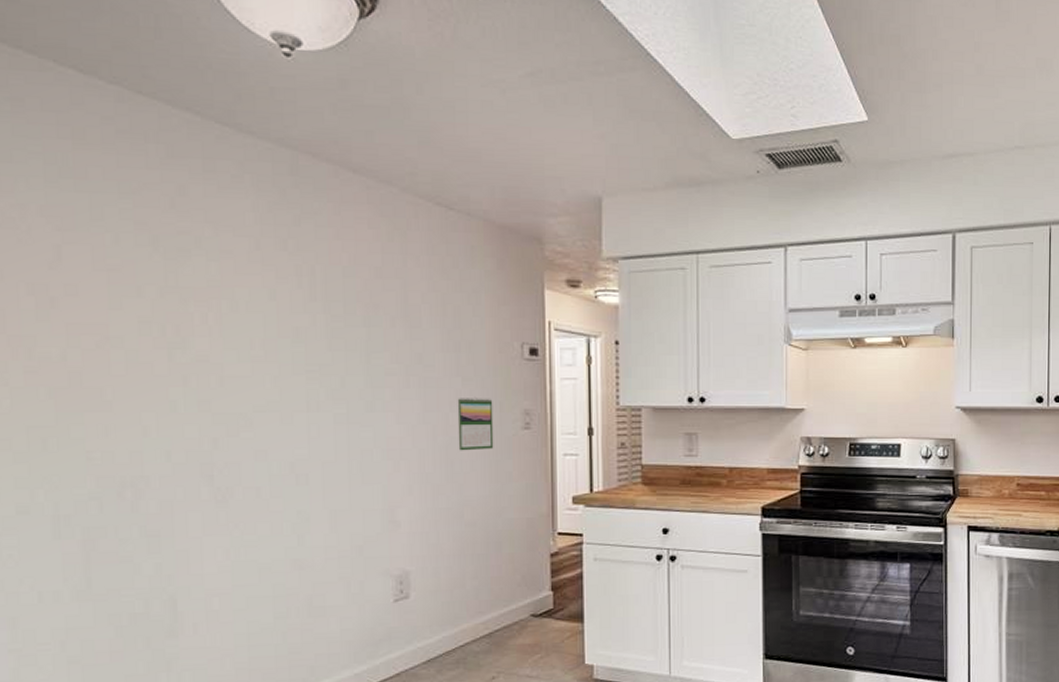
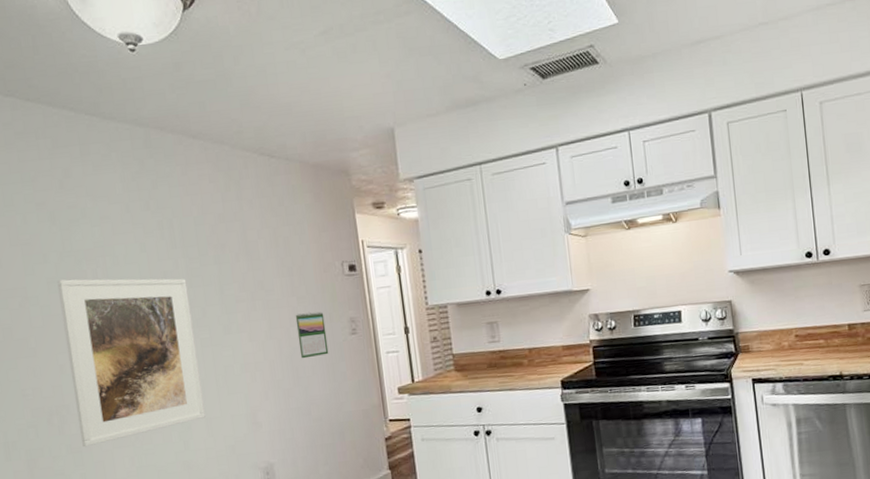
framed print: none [152,321,330,531] -> present [57,278,206,448]

